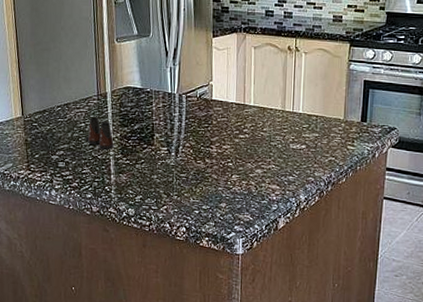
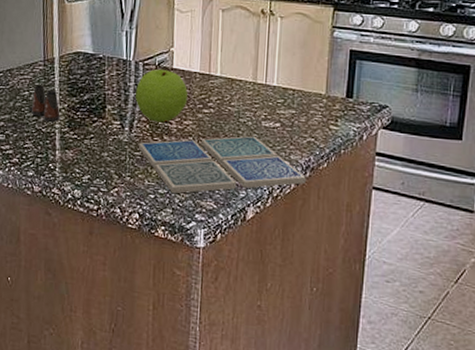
apple: none [180,100,226,148] -> present [135,69,188,123]
drink coaster: none [184,156,328,209] -> present [139,135,306,194]

